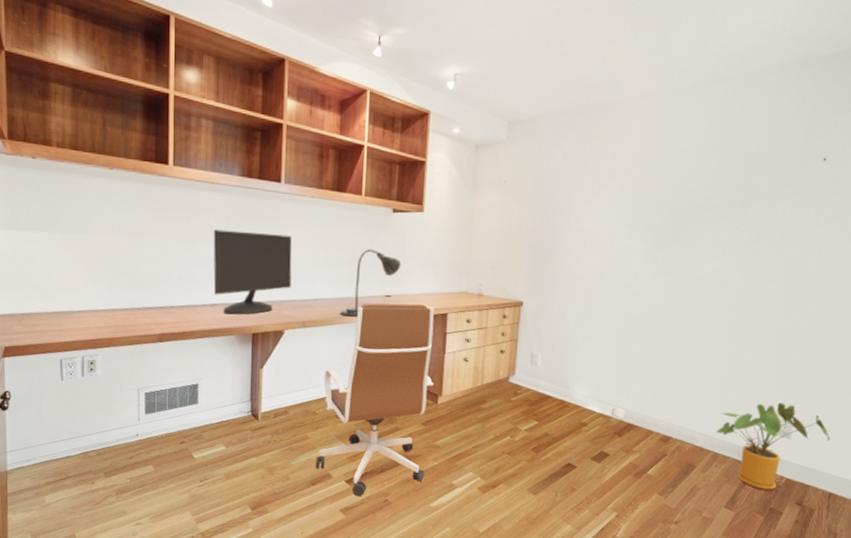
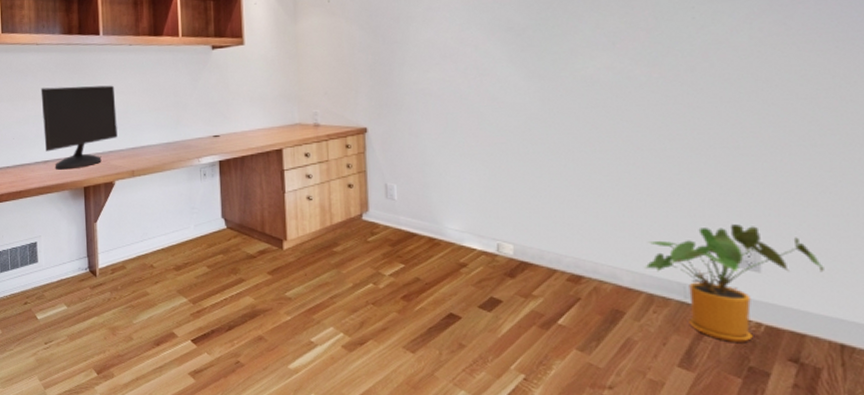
office chair: present [315,303,435,497] -> none [157,141,278,358]
desk lamp: present [339,249,402,317] -> none [167,89,227,162]

